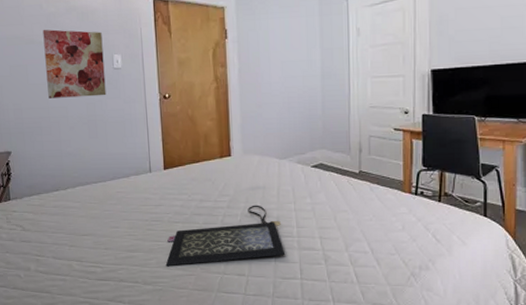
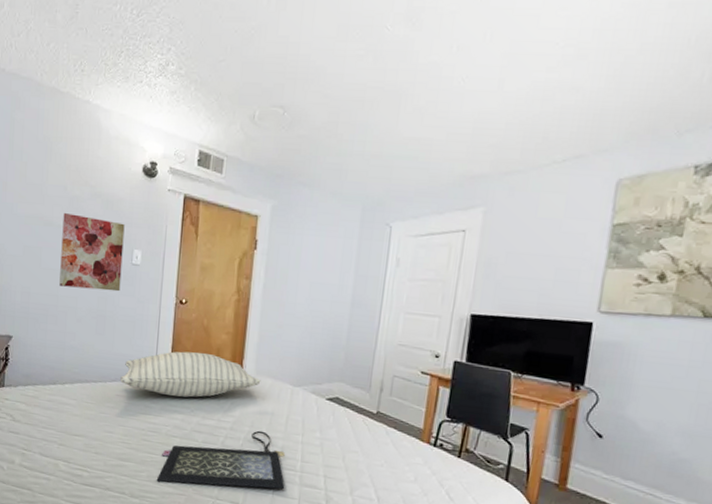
pillow: none [118,140,249,186] -> present [120,351,261,398]

